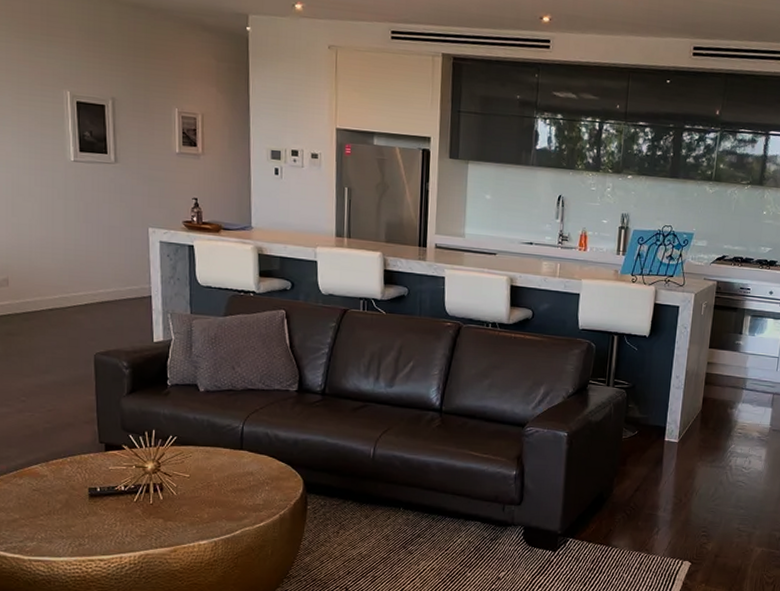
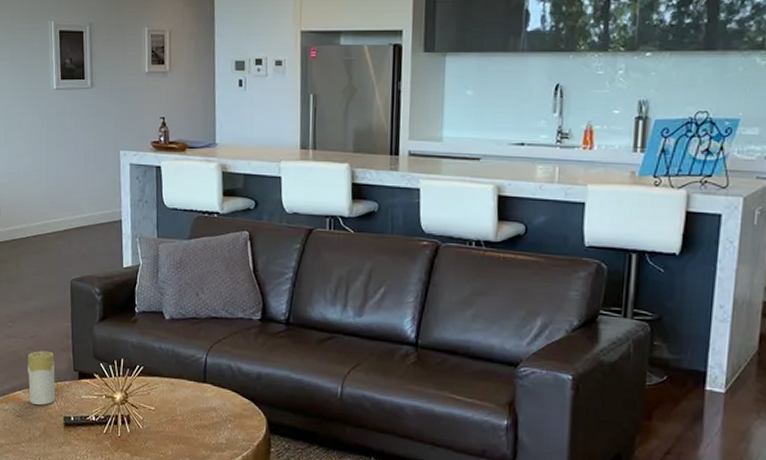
candle: none [45,424,79,479] -> present [27,350,56,406]

